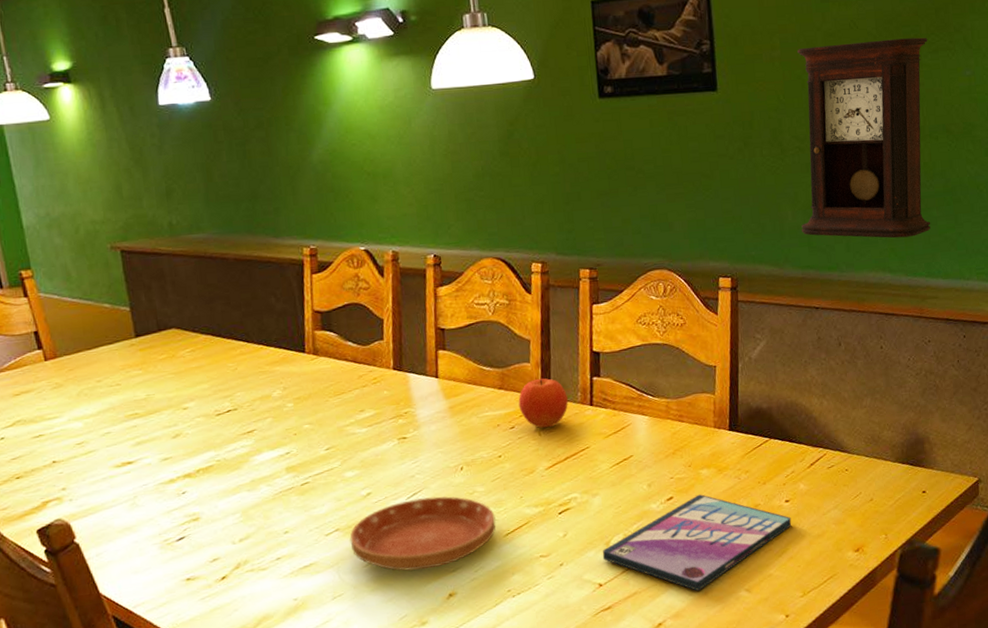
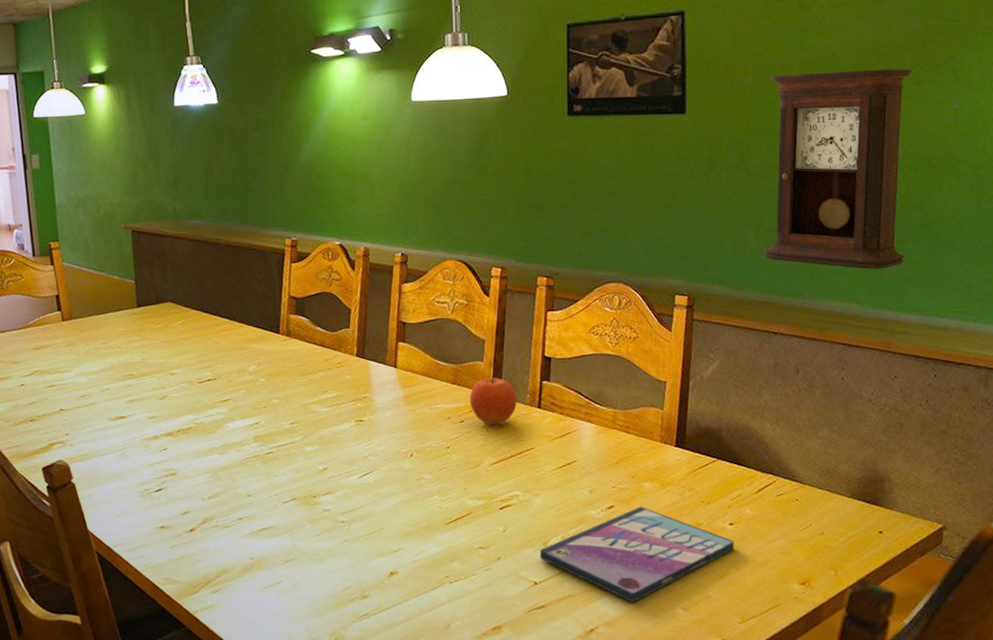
saucer: present [349,496,496,571] -> none [304,478,440,546]

